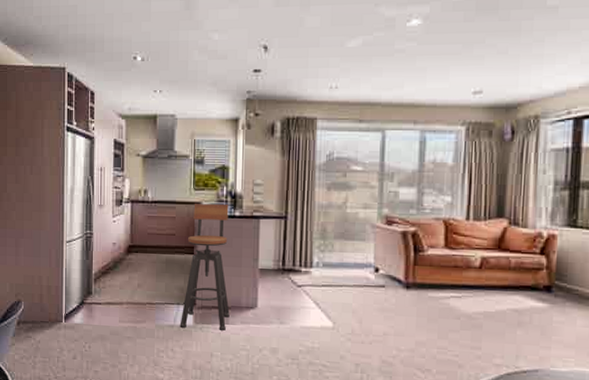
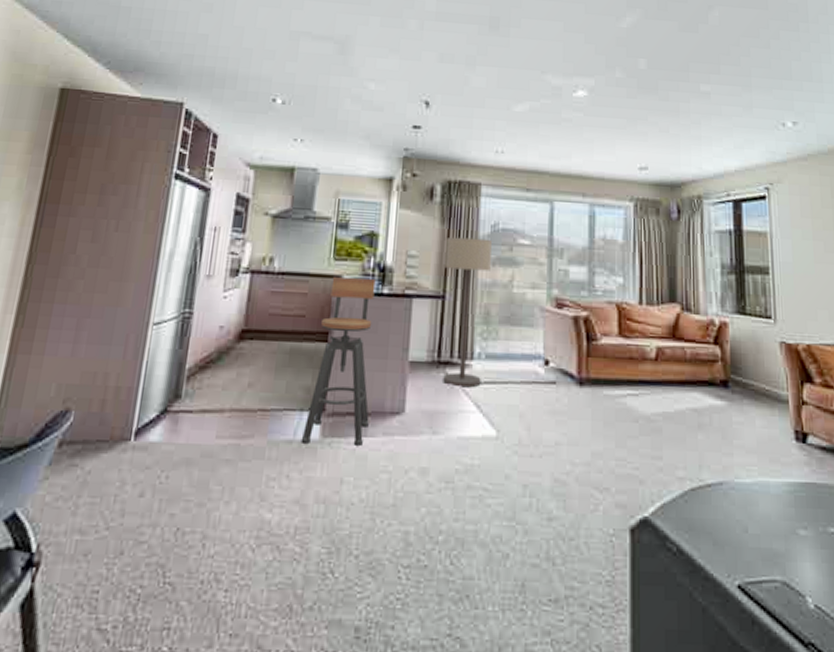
floor lamp: none [286,166,327,290] -> present [443,237,492,388]

